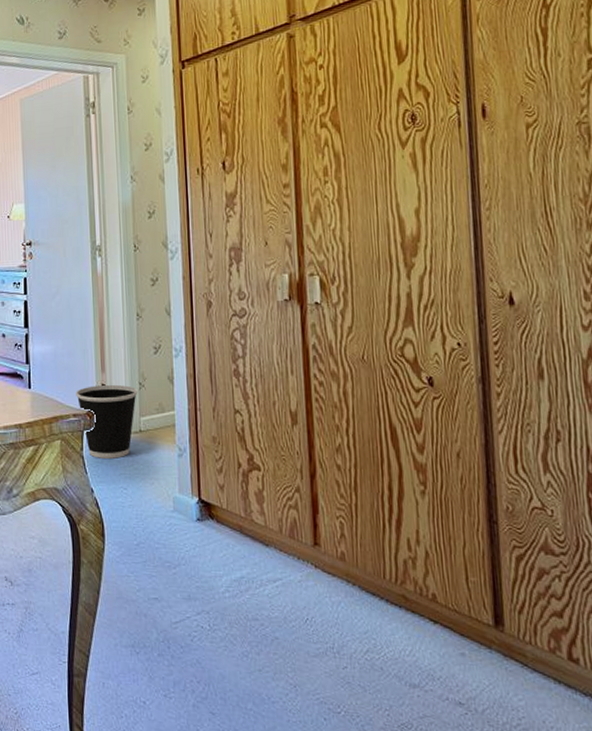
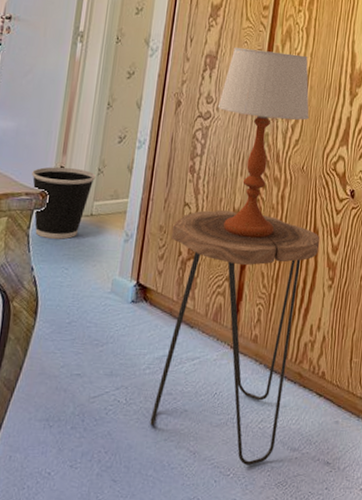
side table: none [226,414,400,703] -> present [150,210,319,465]
table lamp: none [251,230,359,443] -> present [217,47,309,238]

